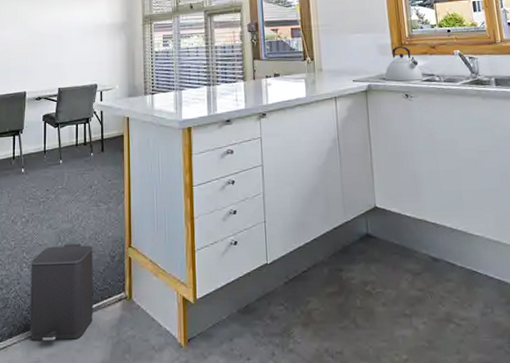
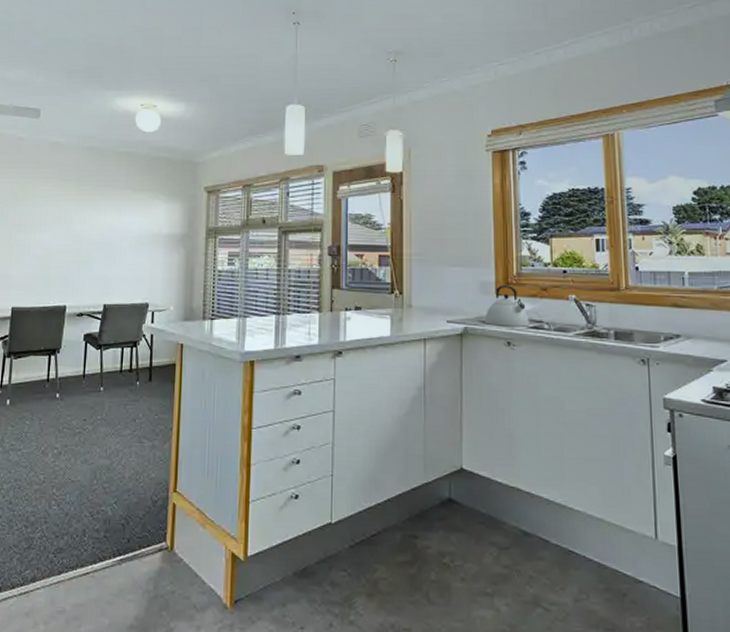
pedal bin: present [30,243,94,342] -> none [56,482,133,590]

